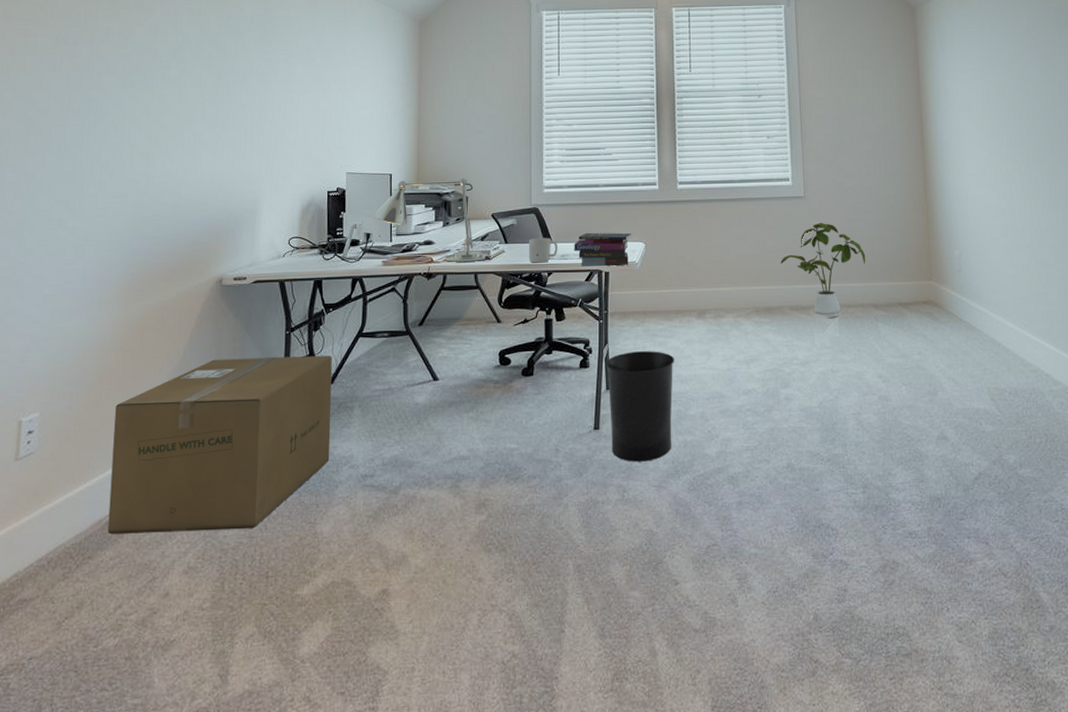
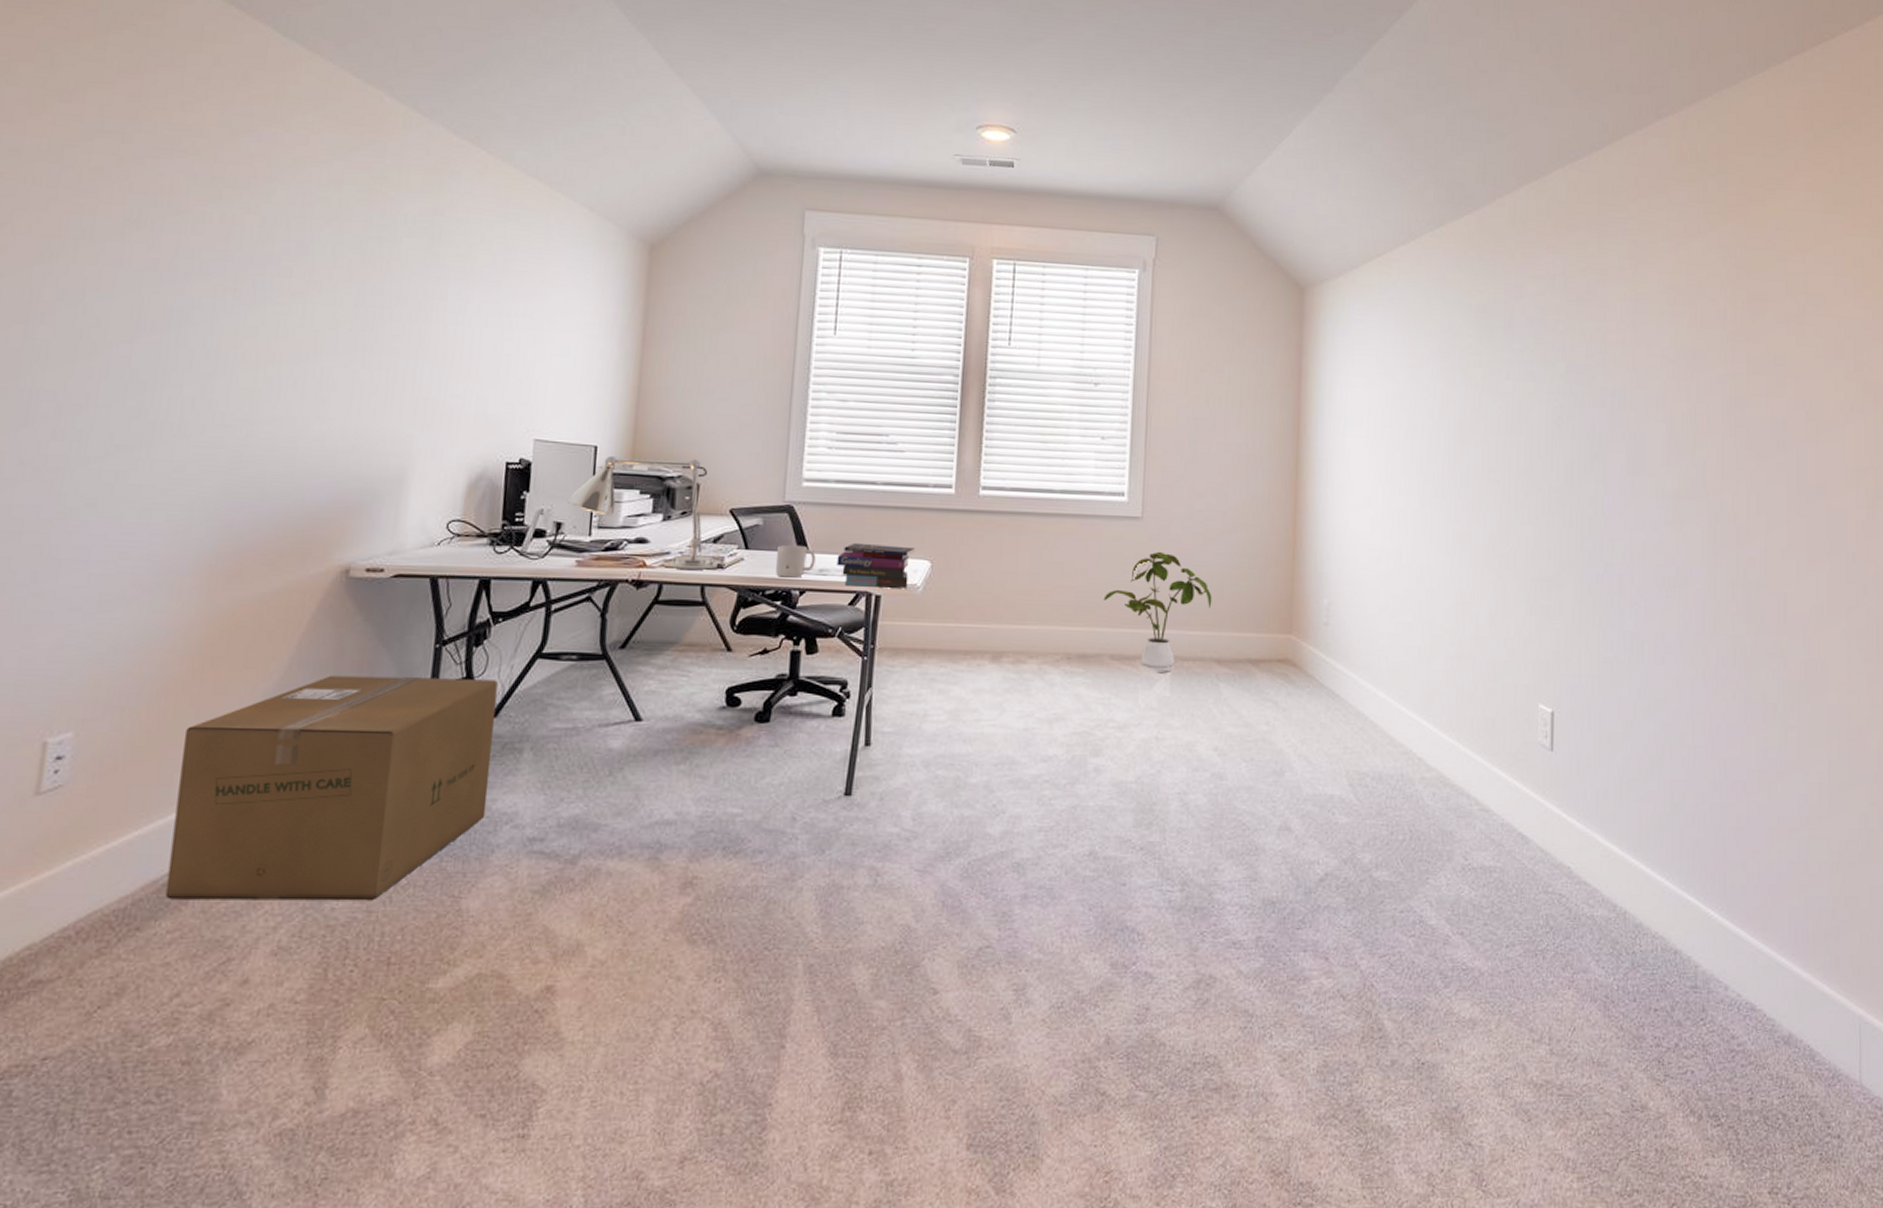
waste bin: present [606,351,674,462] -> none [865,699,957,839]

